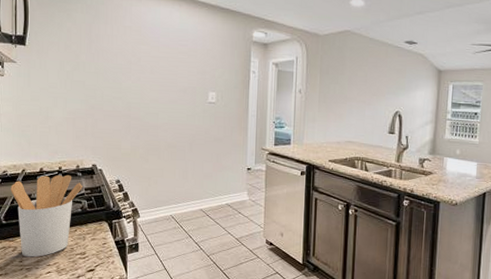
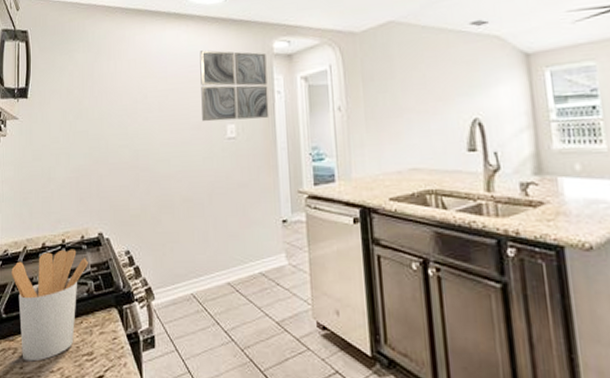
wall art: none [188,29,246,92] -> present [199,50,269,122]

